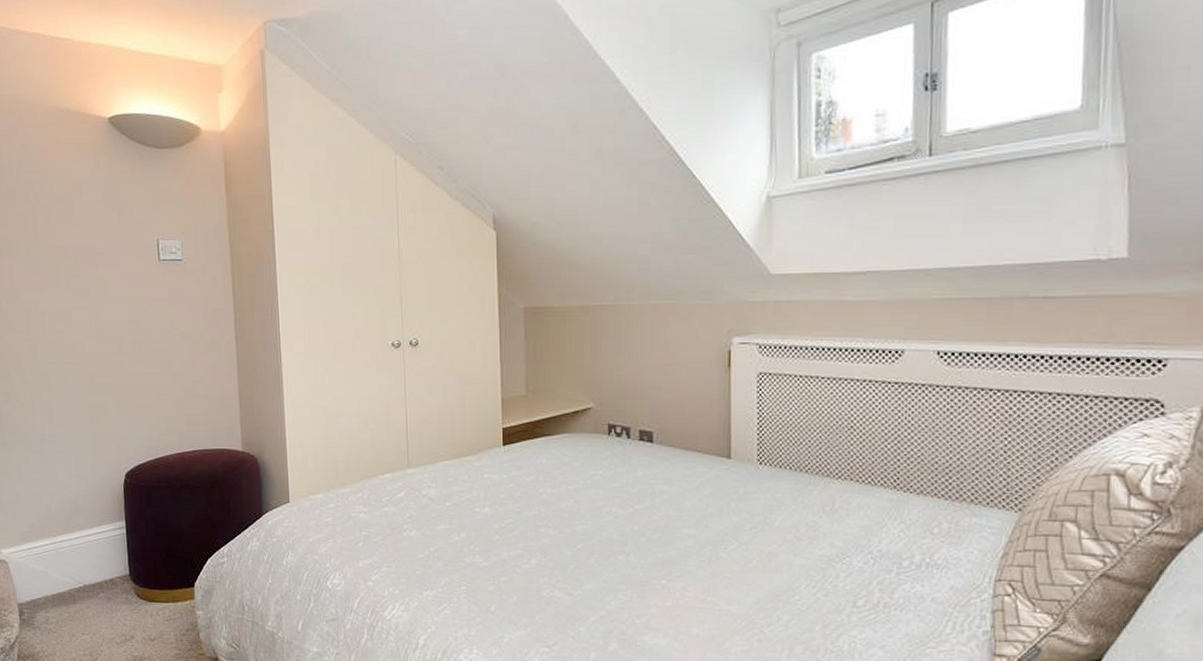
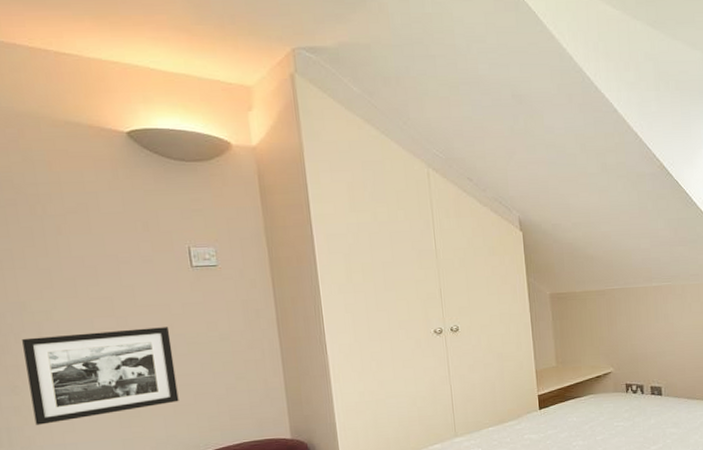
picture frame: none [14,322,142,413] -> present [22,327,179,425]

